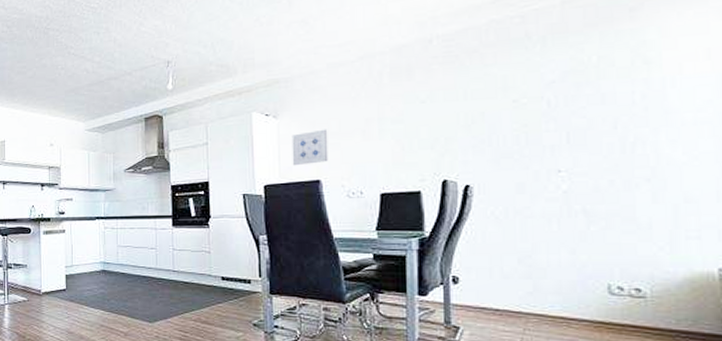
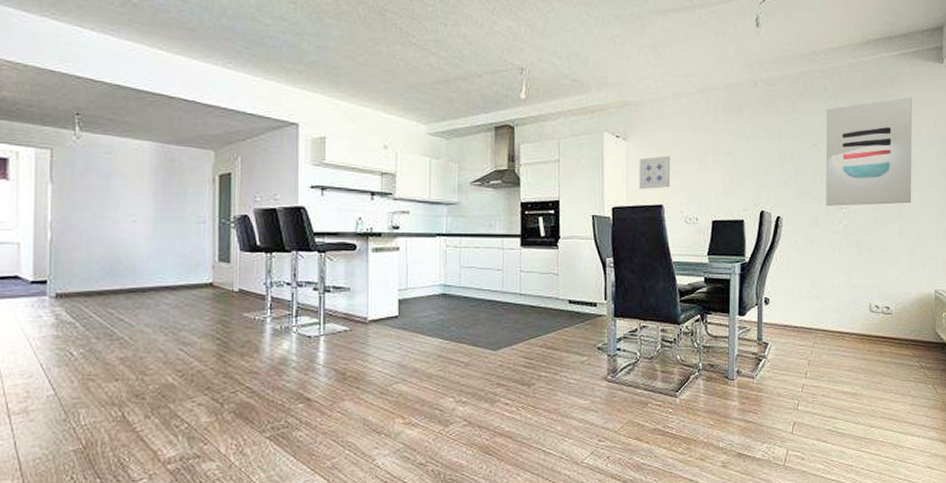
wall art: none [531,27,672,170] -> present [826,96,913,206]

